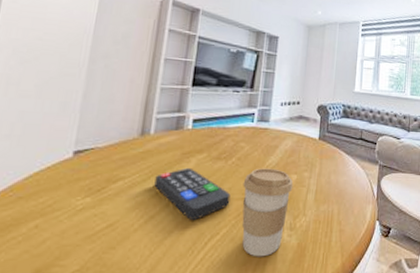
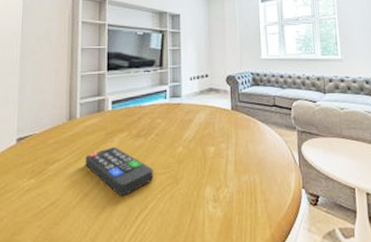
coffee cup: present [242,168,294,257] -> none [164,142,212,230]

